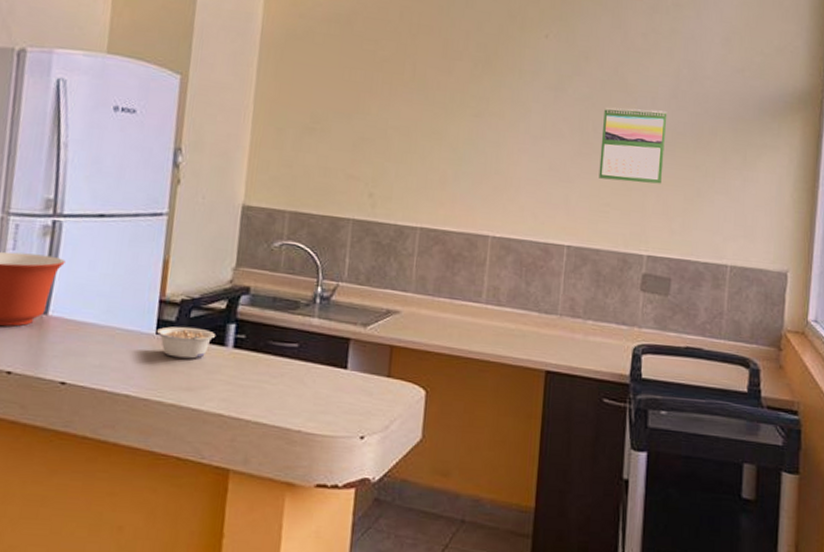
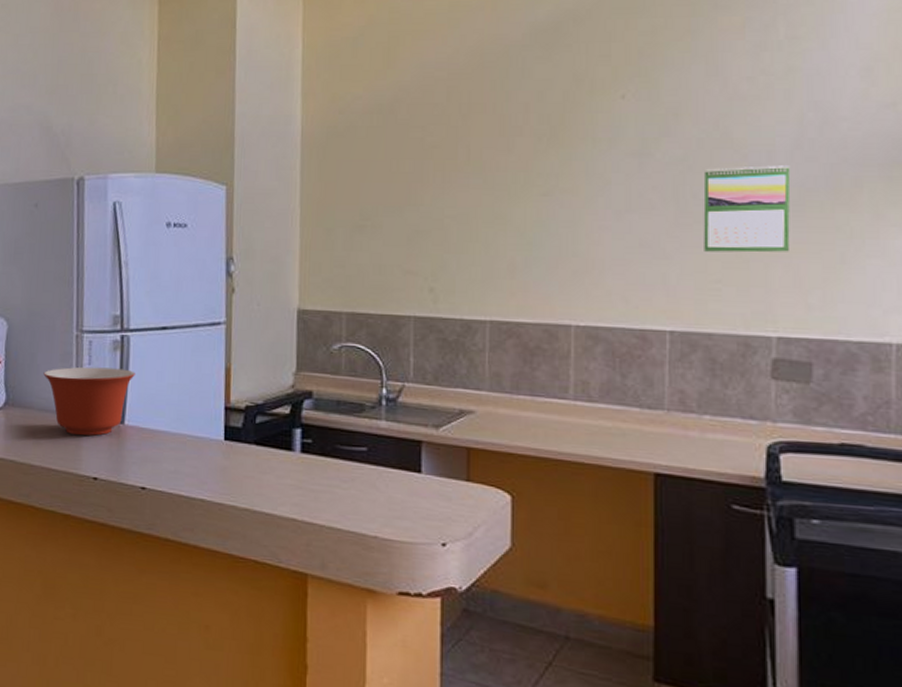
legume: present [156,326,215,359] -> none [224,432,282,464]

